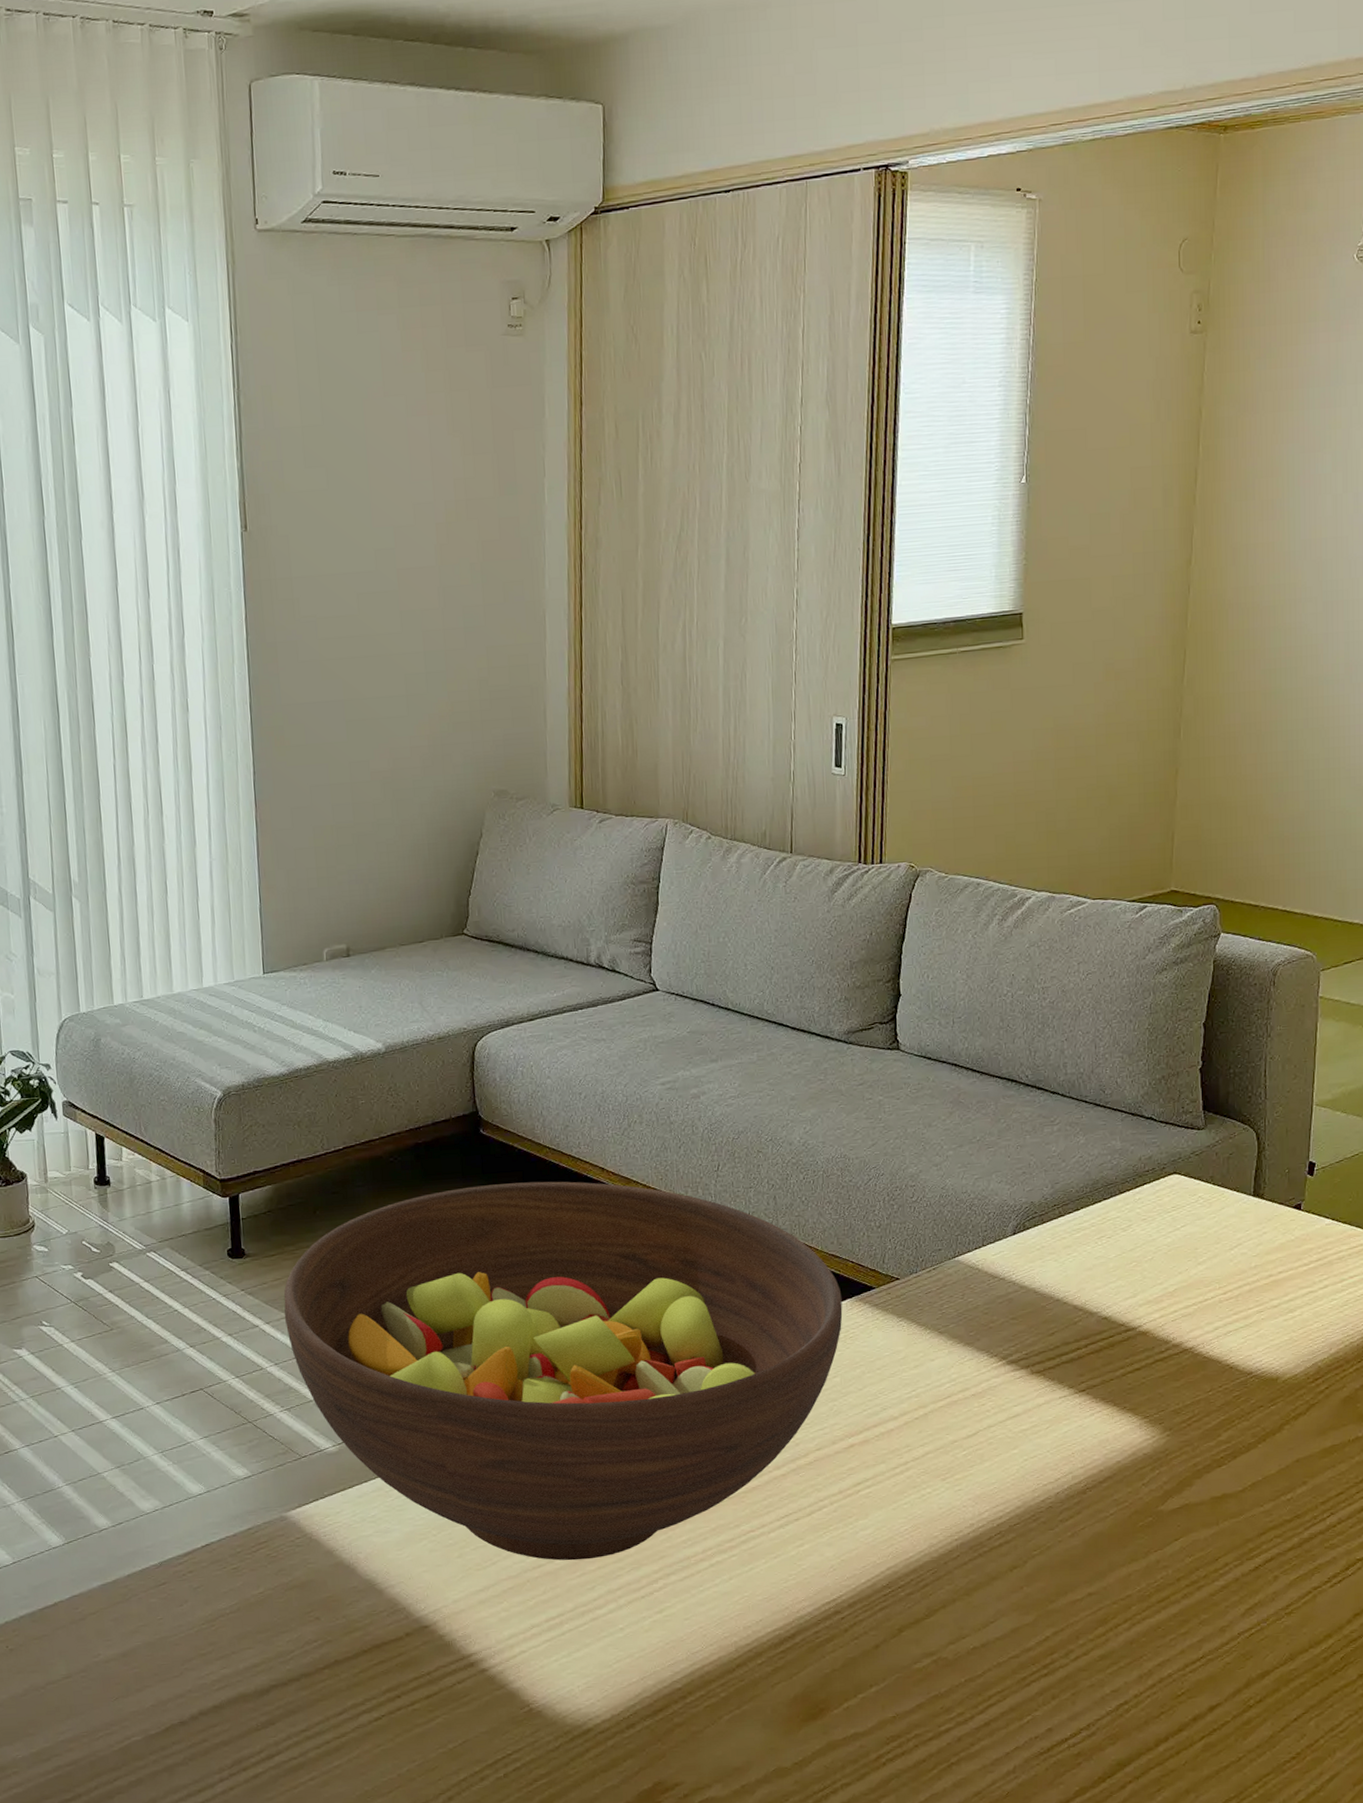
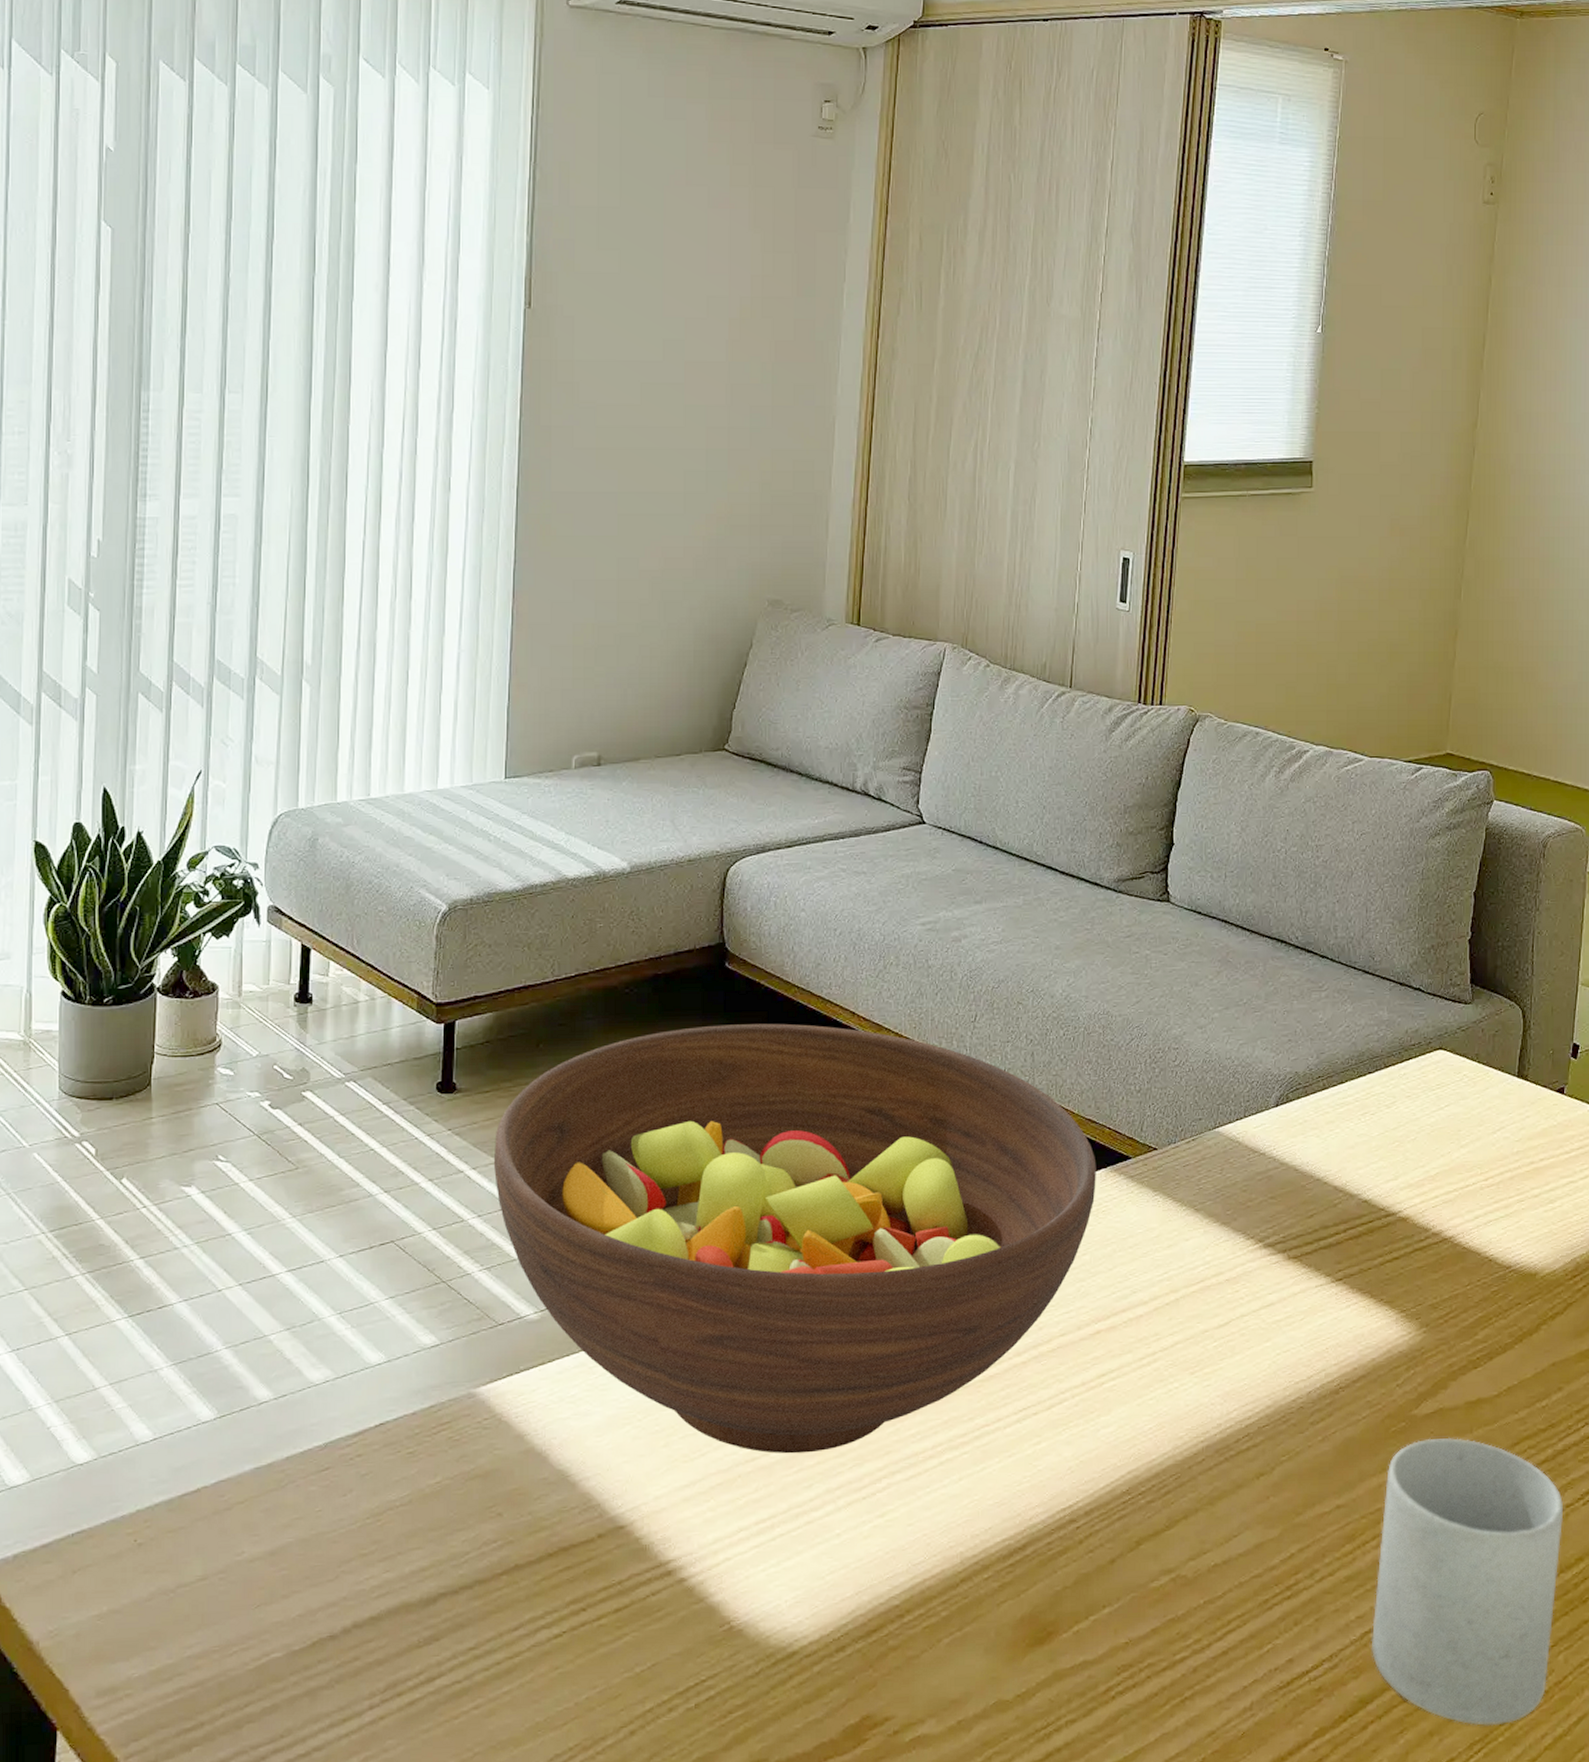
mug: none [1126,1529,1312,1784] -> present [1371,1437,1564,1725]

